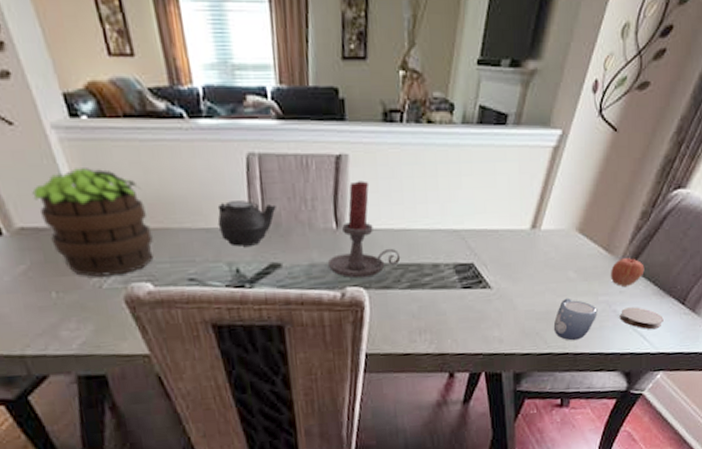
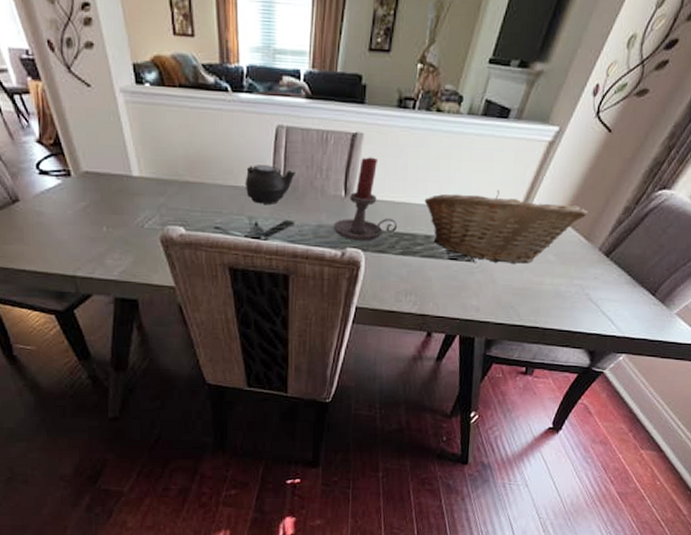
potted plant: present [32,168,154,277] -> none [98,126,190,219]
fruit basket: none [426,205,605,287] -> present [424,190,589,264]
mug: present [553,298,597,341] -> none [527,278,571,317]
apple: present [610,256,645,288] -> none [587,247,621,274]
coaster: present [619,307,664,330] -> none [591,293,633,315]

